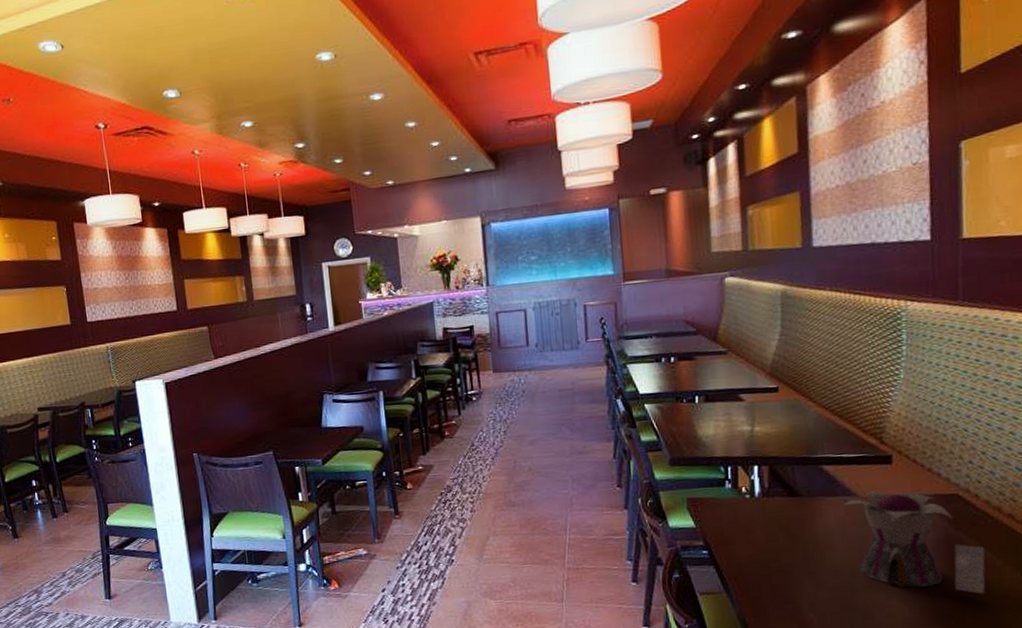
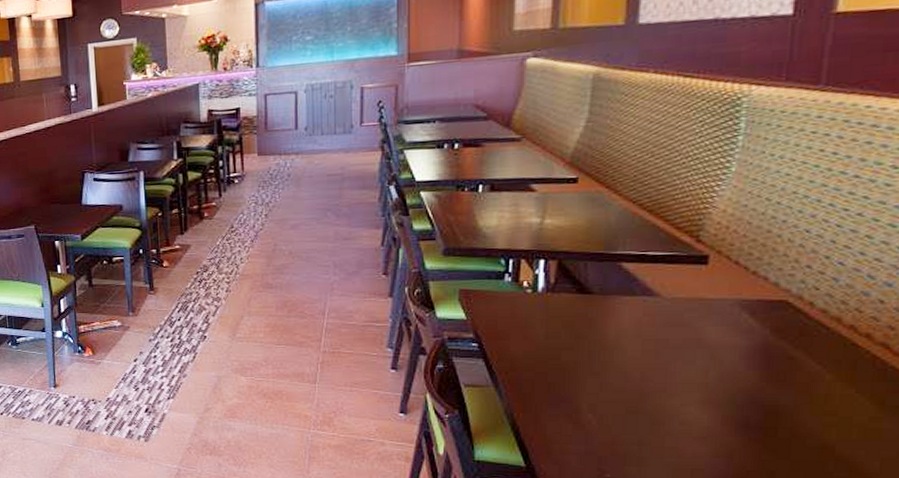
teapot: present [844,490,986,594] -> none [643,292,814,409]

